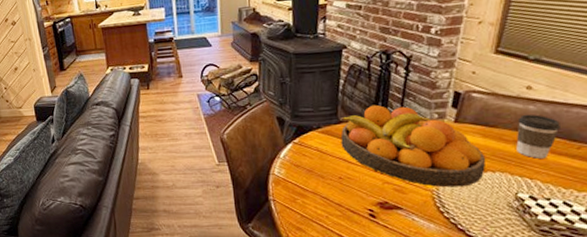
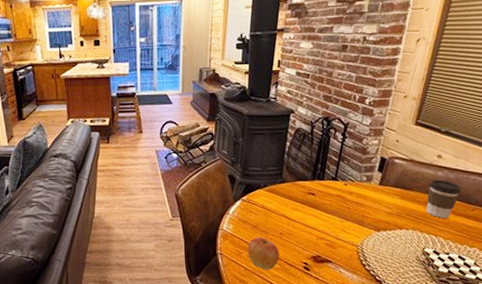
apple: none [302,181,340,217] -> present [247,237,279,270]
fruit bowl: present [340,104,486,188] -> none [284,166,402,243]

